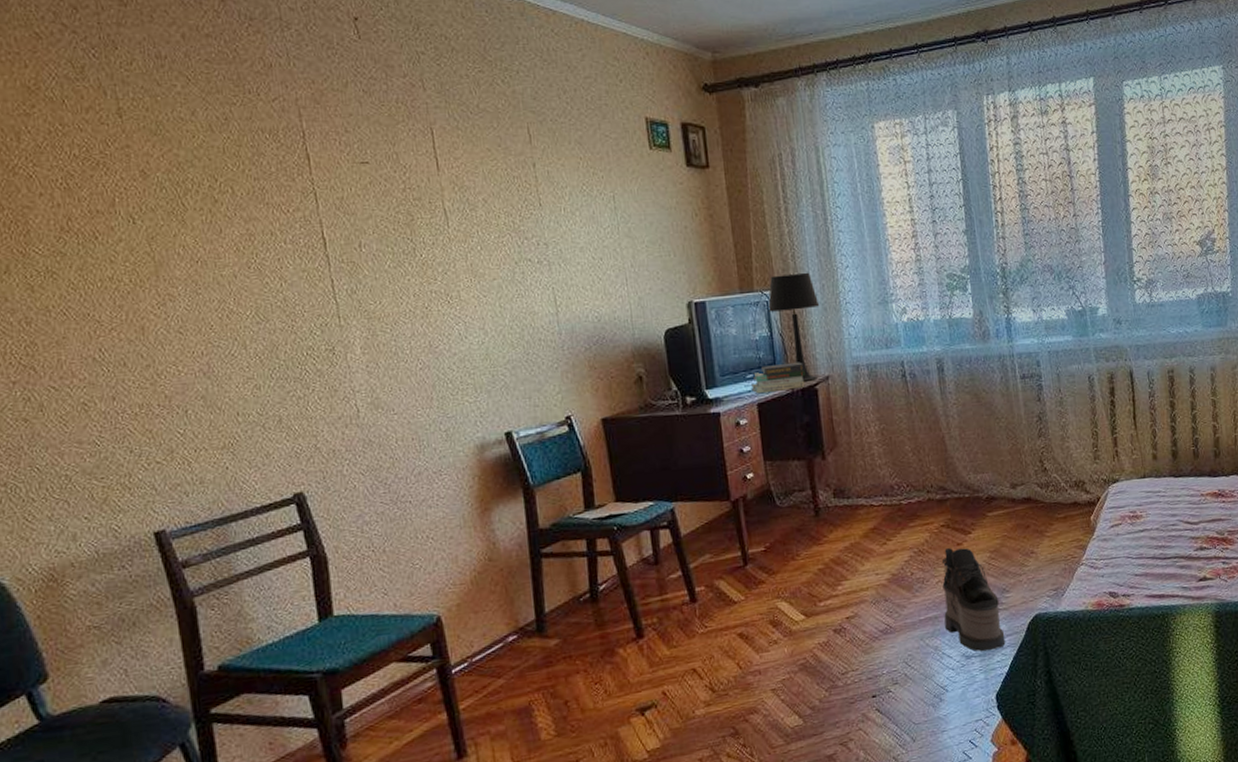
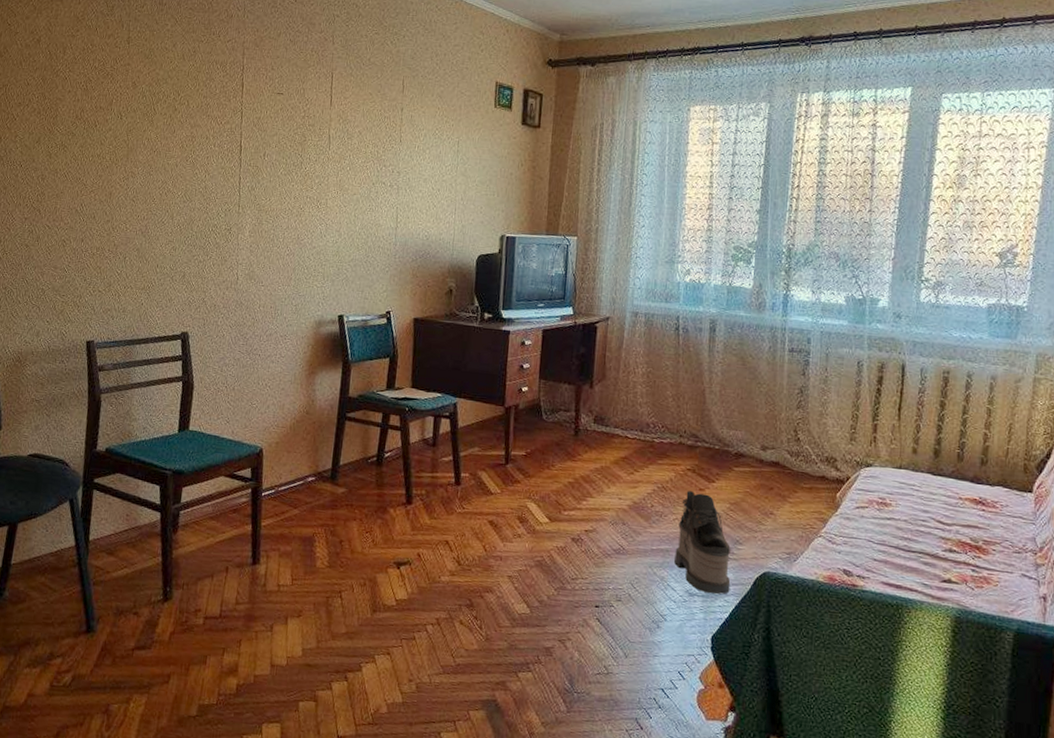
books: present [751,362,806,394] -> none [540,299,590,323]
table lamp: present [768,272,820,382] -> none [567,224,613,319]

